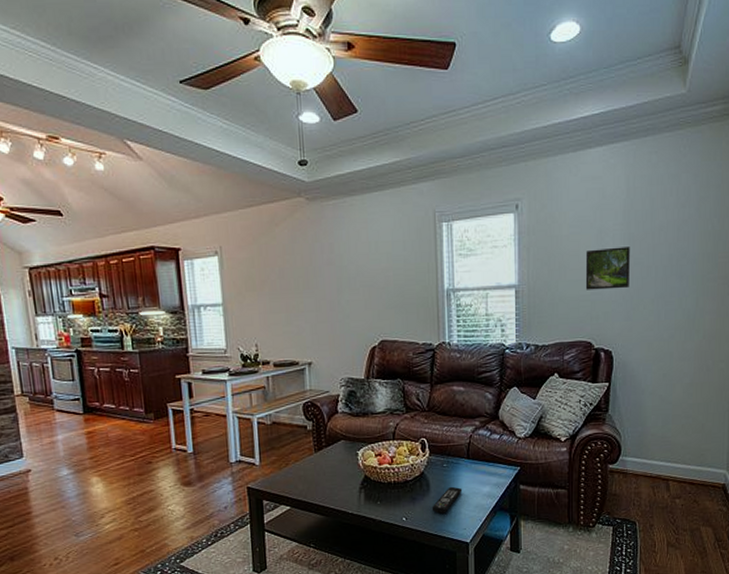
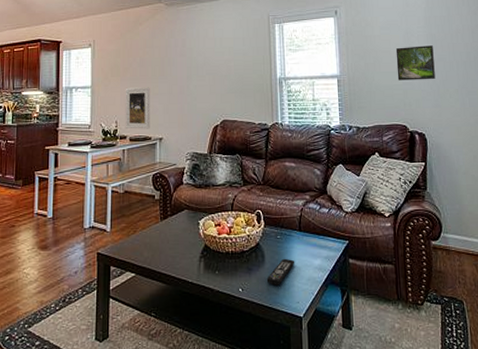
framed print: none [264,303,297,353] -> present [125,87,150,129]

